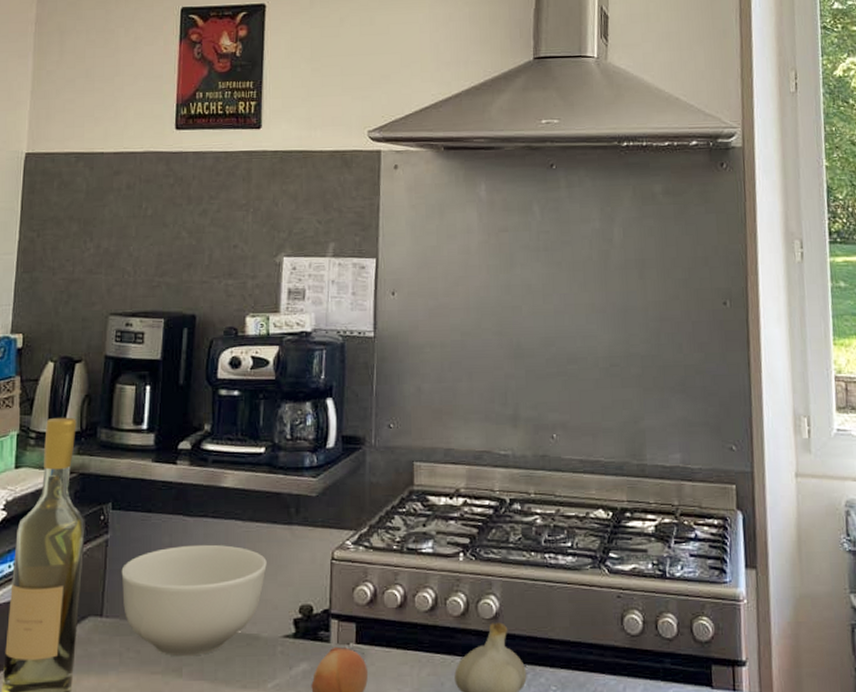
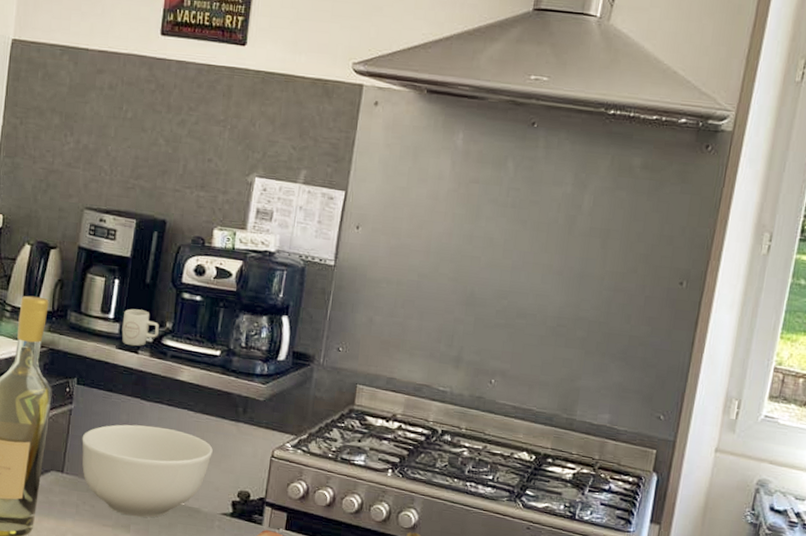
mug: none [157,415,197,457] -> present [121,308,159,347]

